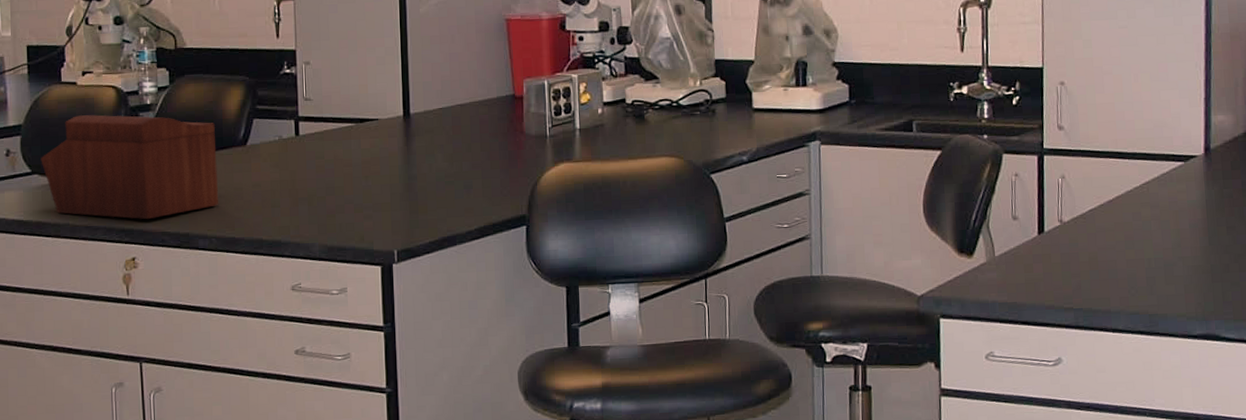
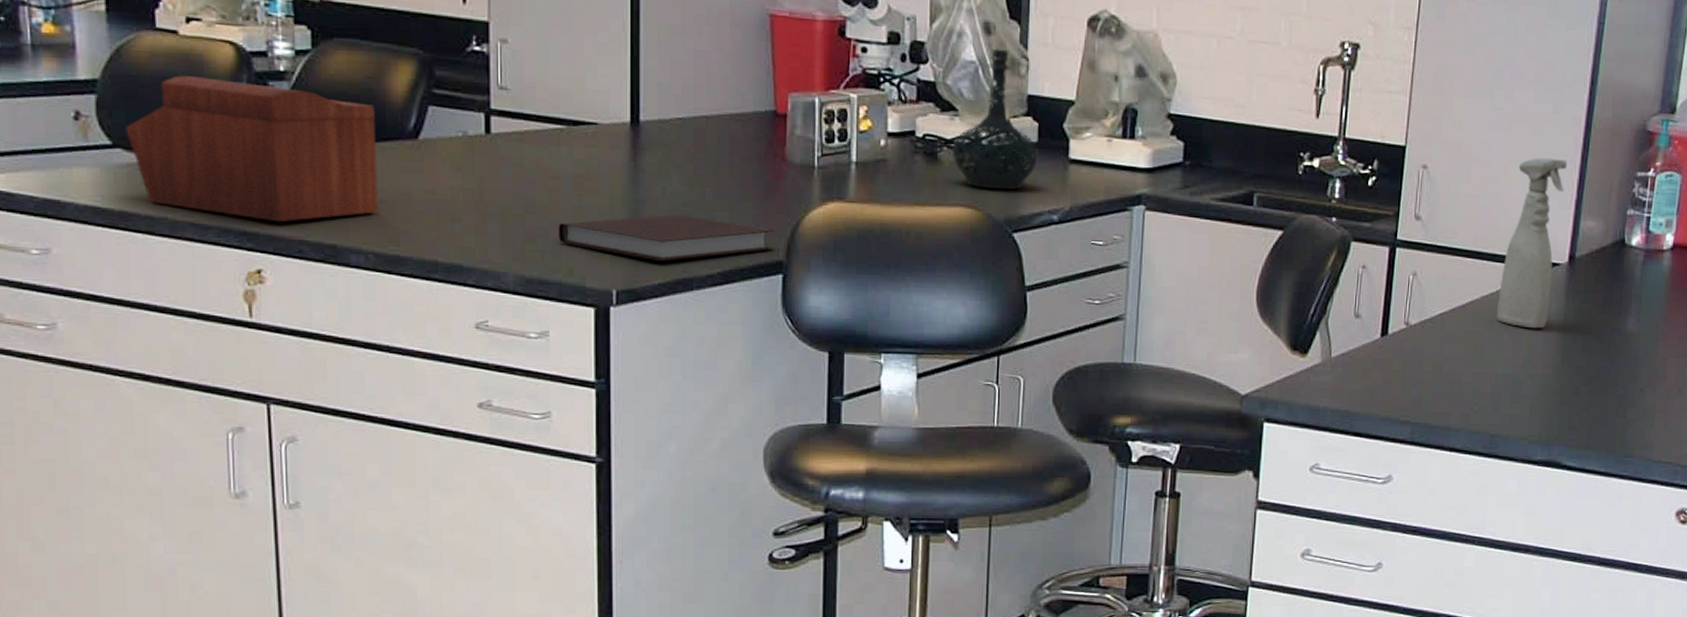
notebook: none [351,184,518,224] -> present [558,214,774,261]
bottle: none [656,25,728,140] -> present [952,48,1040,190]
spray bottle: none [1142,63,1193,216] -> present [1497,157,1568,329]

